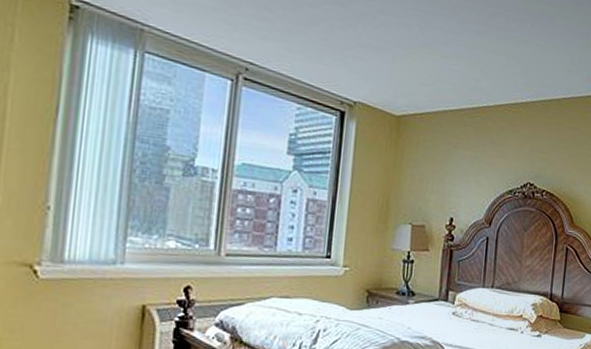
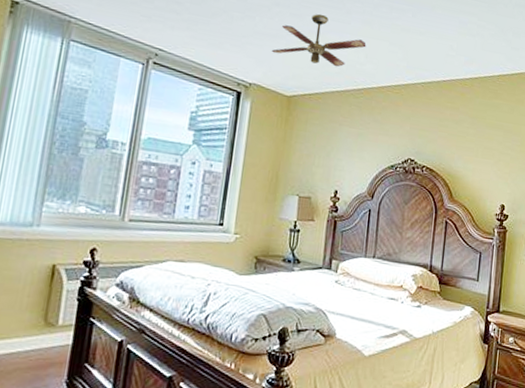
ceiling fan: none [377,23,482,84] -> present [271,14,366,67]

